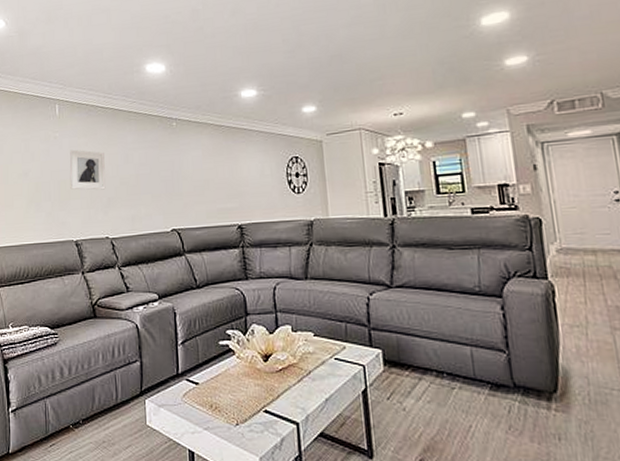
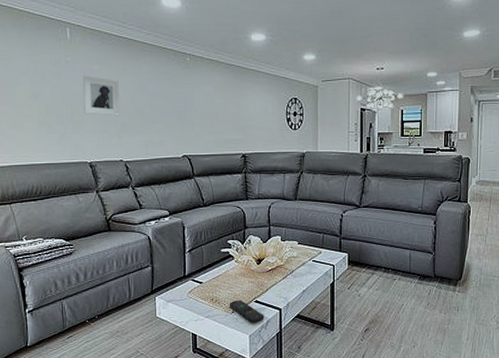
remote control: none [232,409,278,442] -> present [229,300,265,324]

